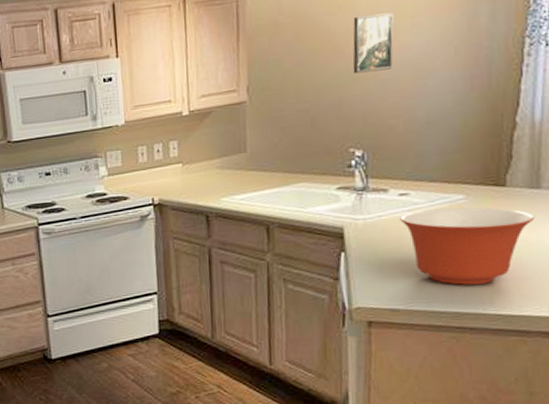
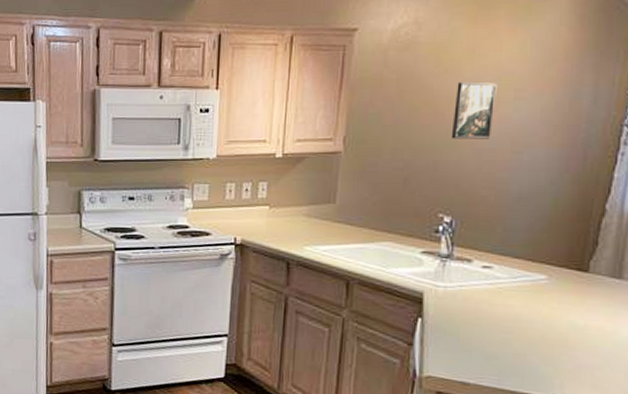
mixing bowl: present [400,207,535,285] -> none [480,285,614,368]

